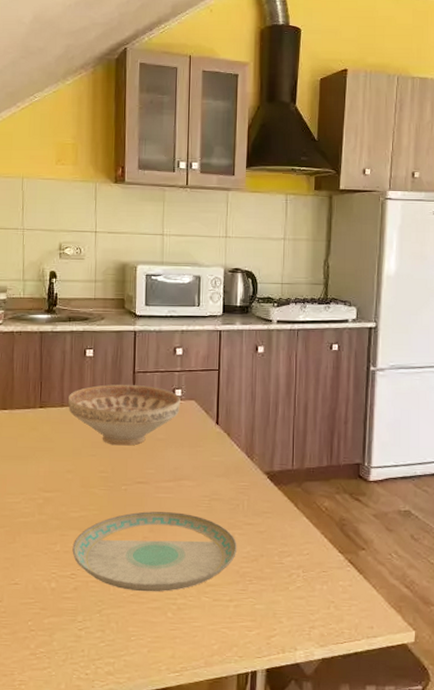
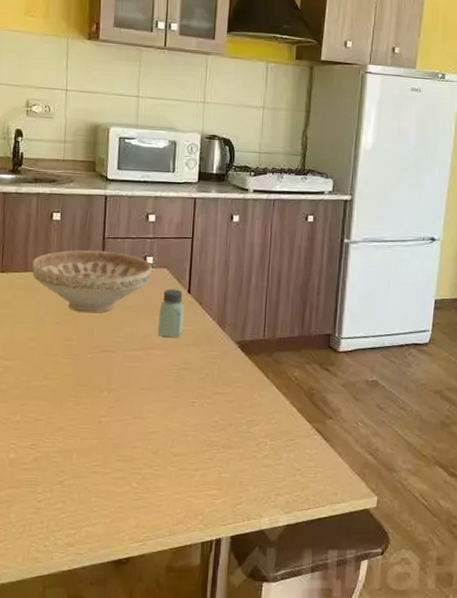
plate: present [72,511,238,592] -> none [33,380,206,462]
saltshaker: none [188,420,213,469] -> present [158,289,185,338]

